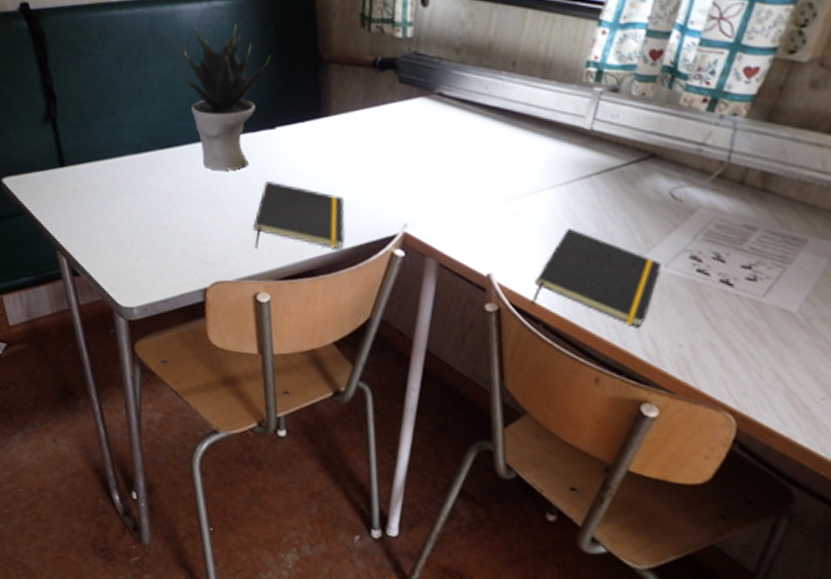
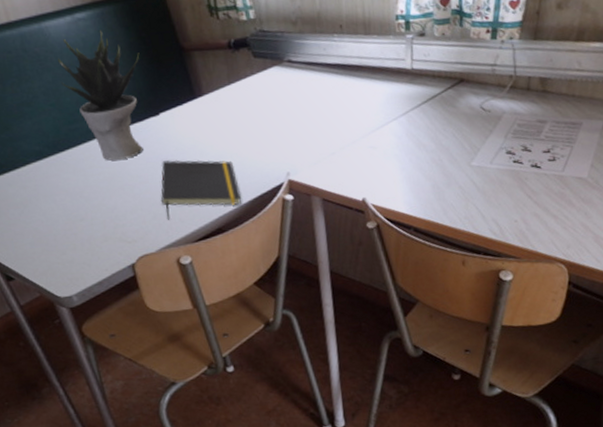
notepad: present [531,228,662,328] -> none [399,149,488,215]

